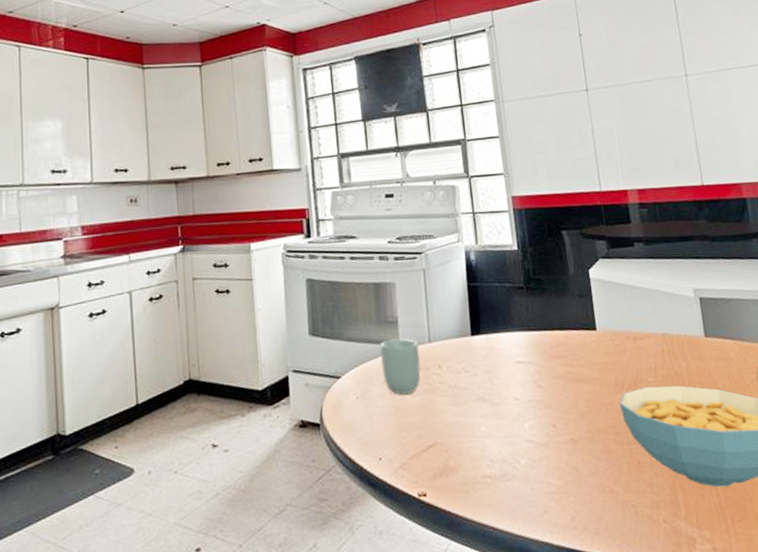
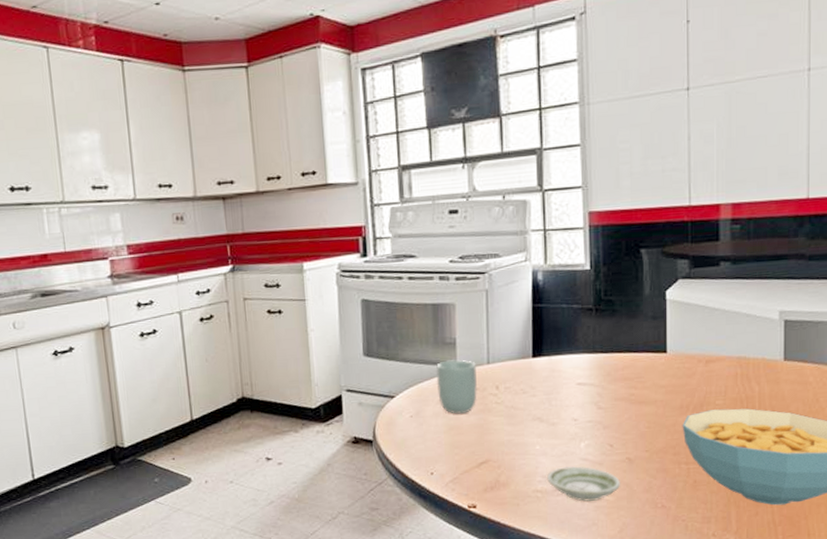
saucer: none [495,448,567,487] -> present [547,466,620,502]

